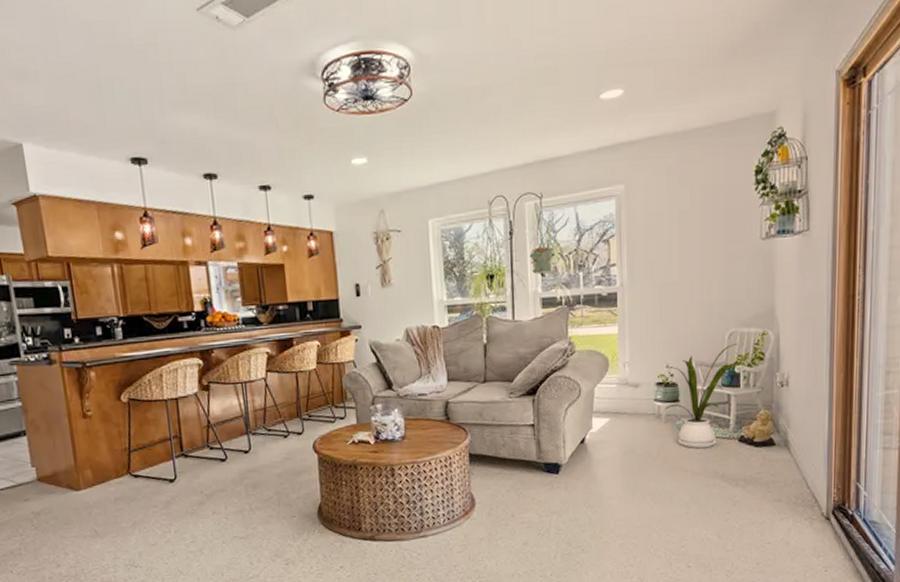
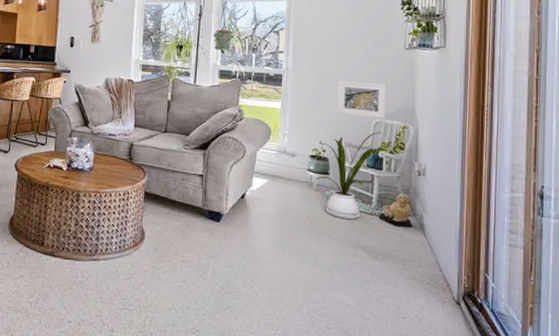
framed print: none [683,285,741,330] -> present [337,80,387,119]

